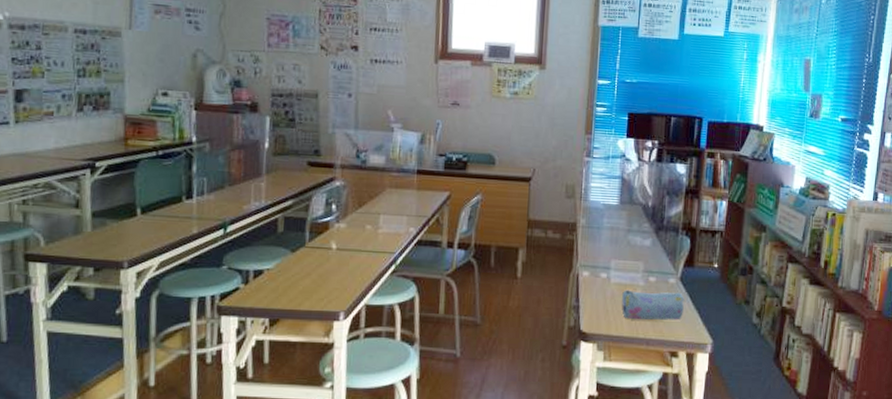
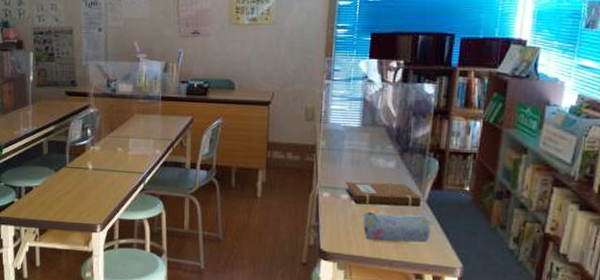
notebook: none [605,260,675,285] -> present [345,181,422,208]

